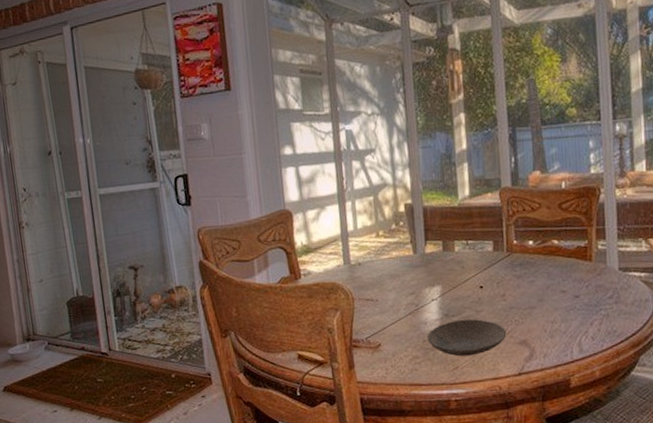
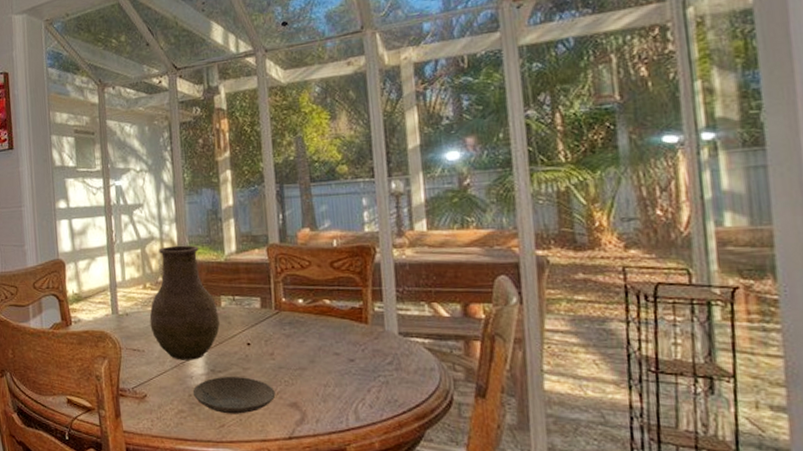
vase: none [383,190,453,307] -> present [149,245,220,360]

